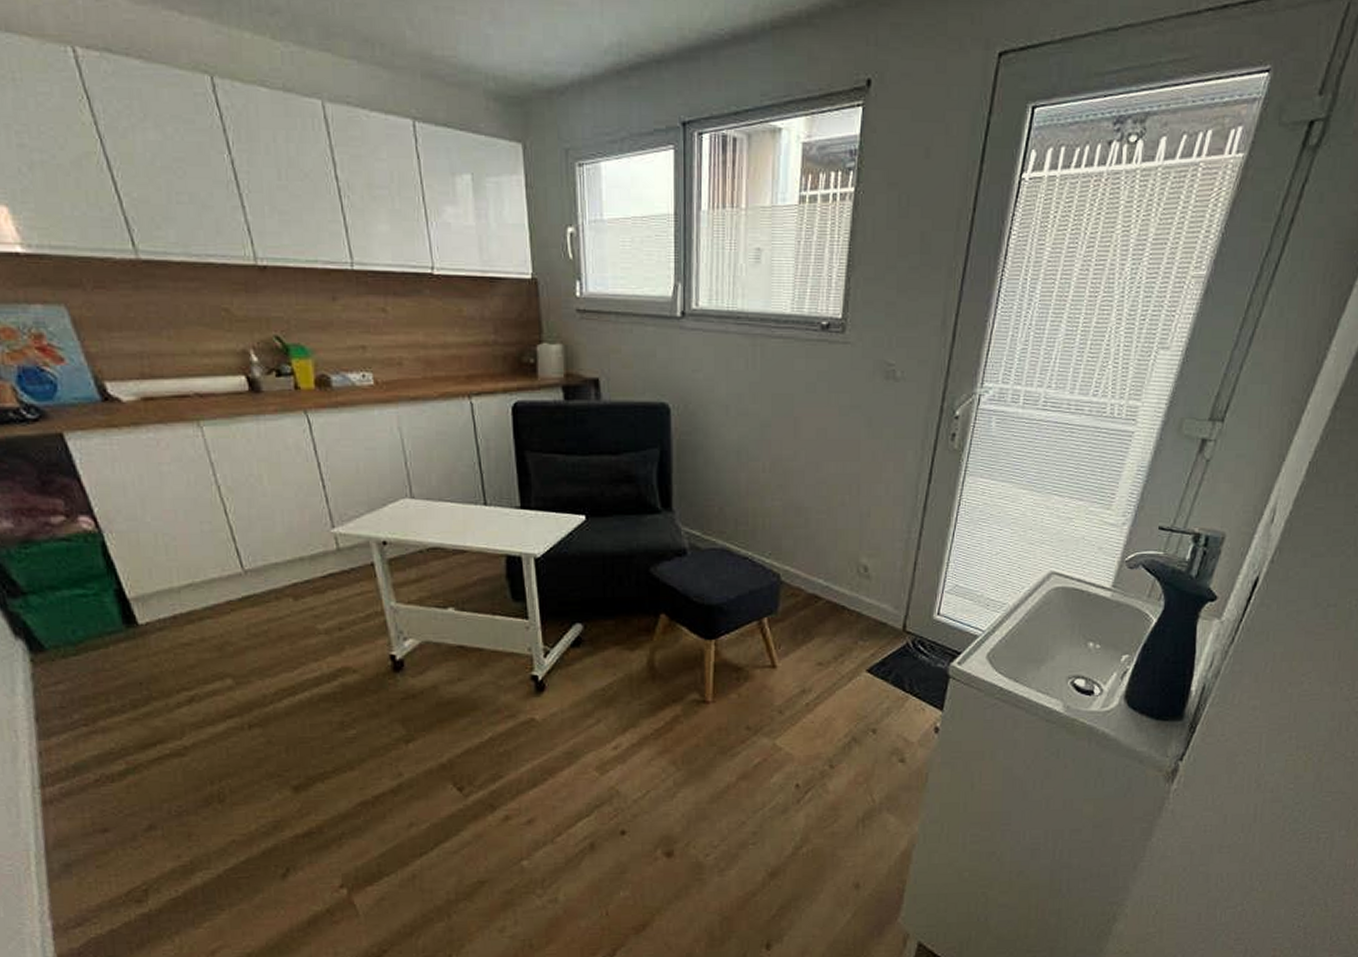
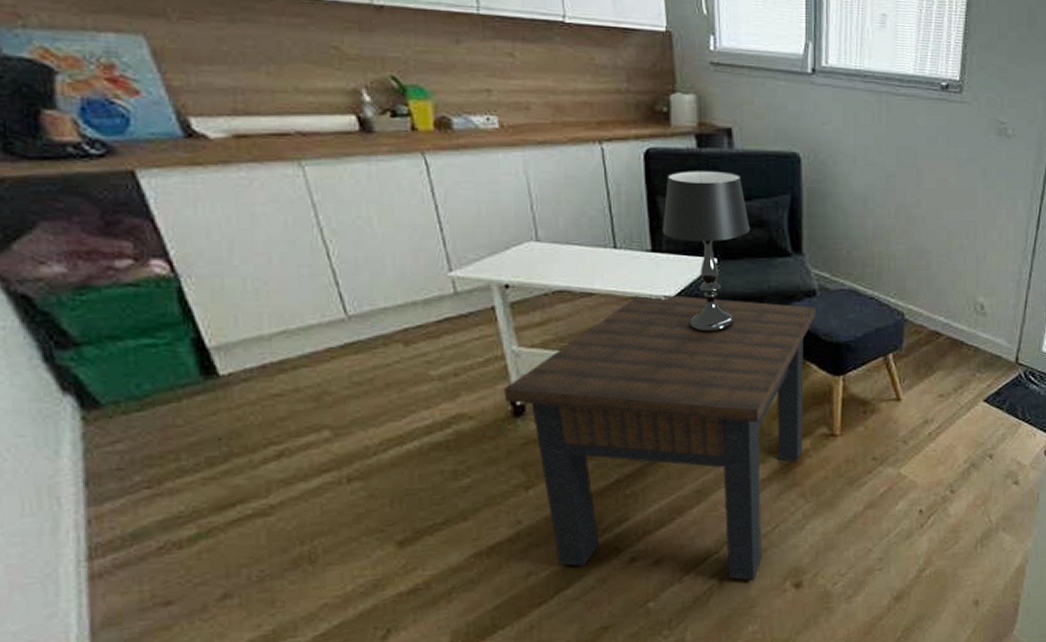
side table: none [383,552,686,846] -> present [503,294,815,581]
table lamp: none [530,423,618,594] -> present [662,169,750,334]

